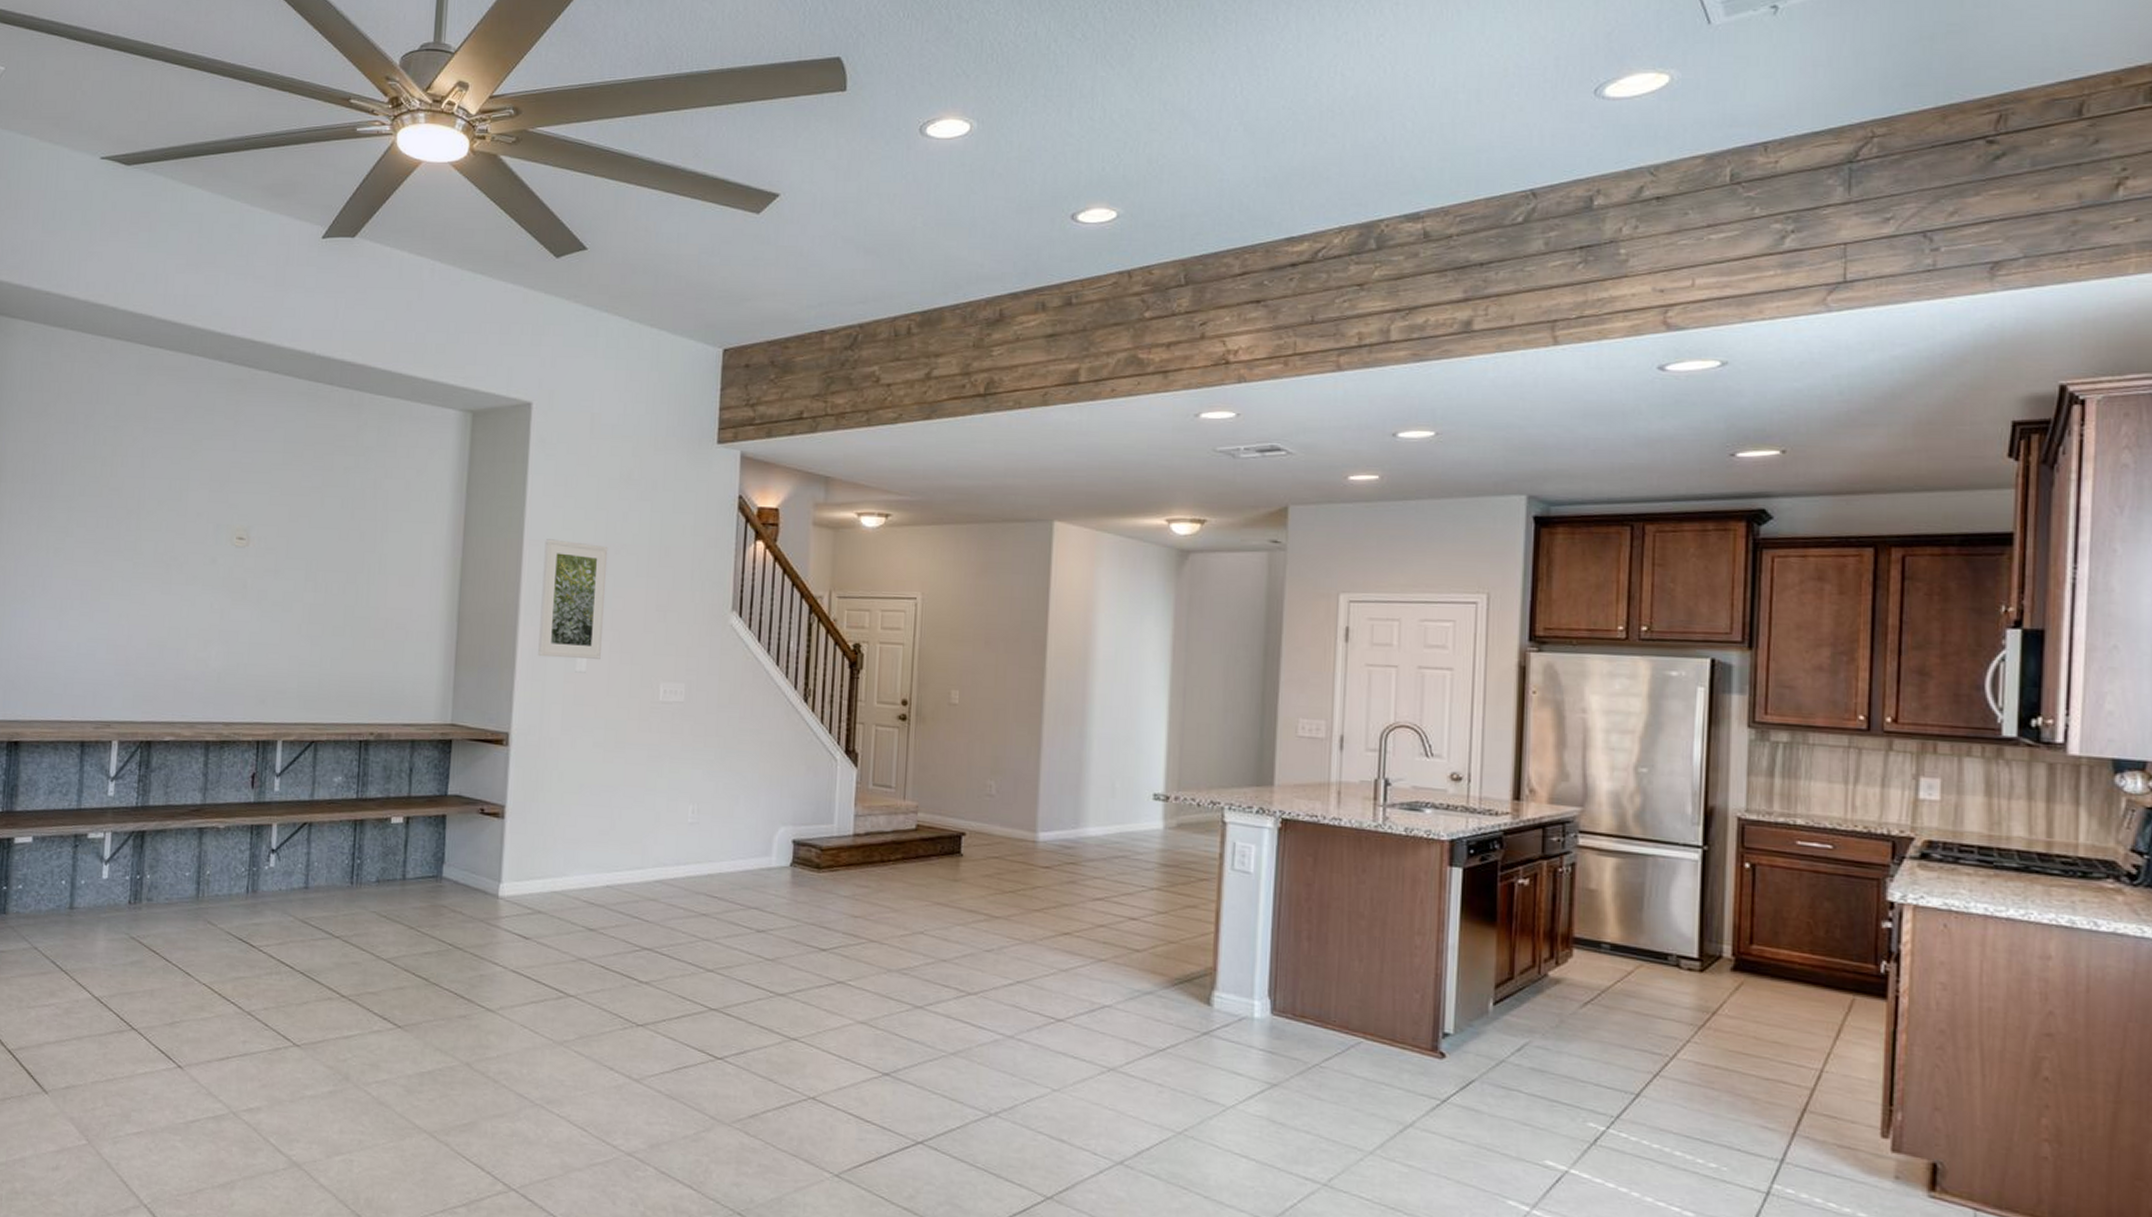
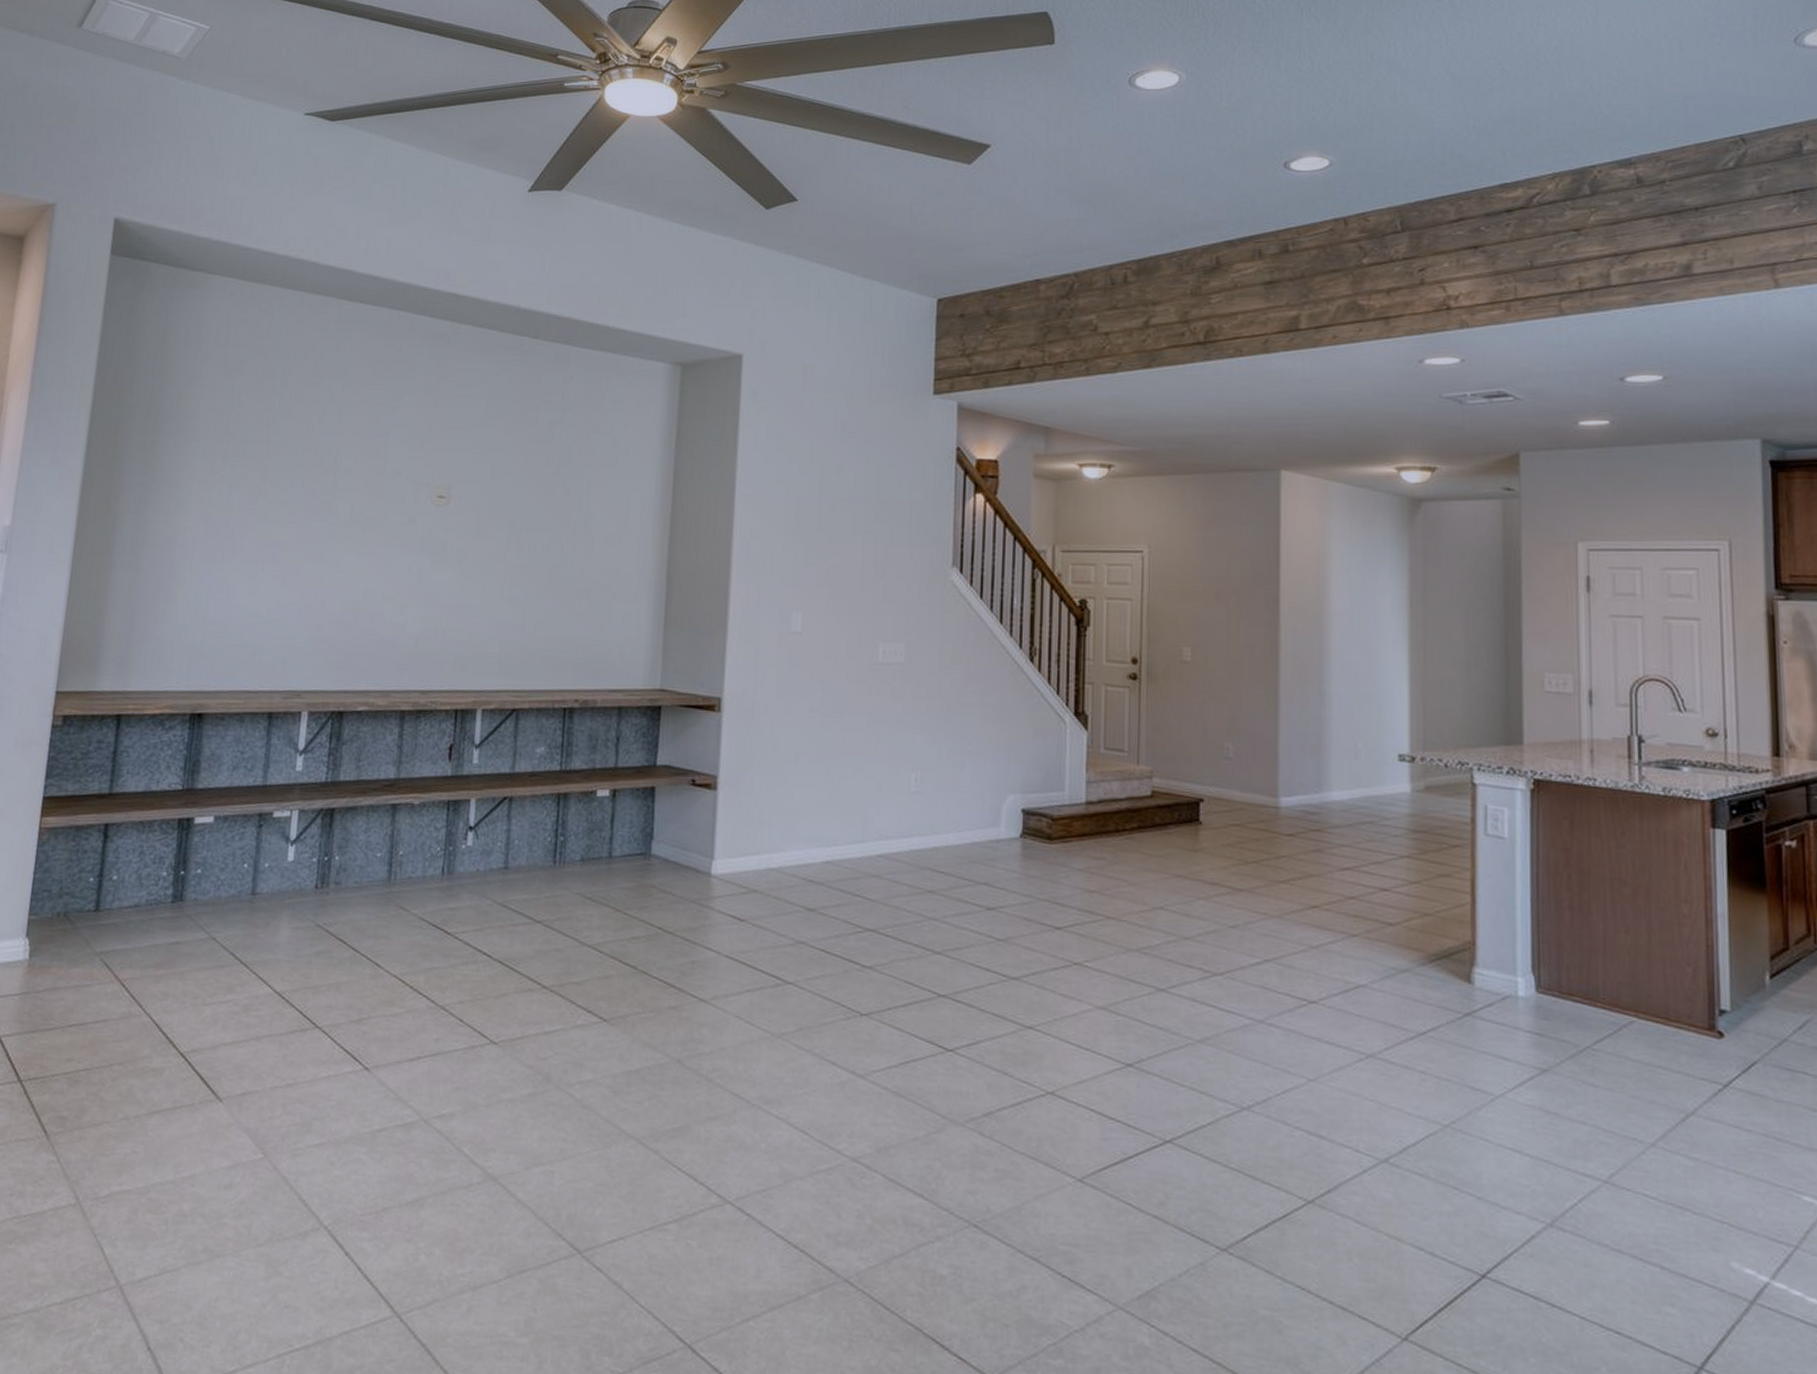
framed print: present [538,539,608,659] -> none [751,494,823,619]

